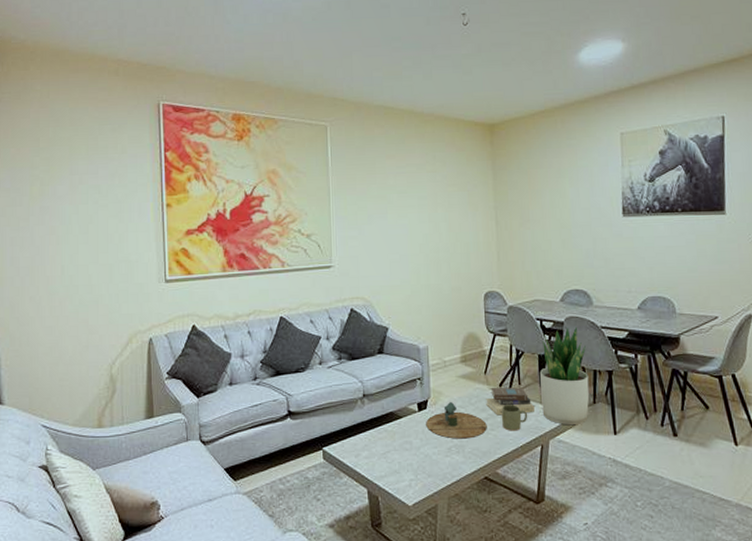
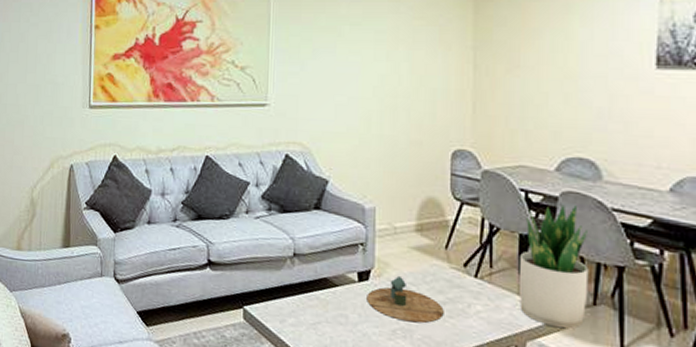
books: present [486,387,534,416] -> none [445,265,509,304]
mug: present [501,405,528,431] -> none [463,289,500,324]

